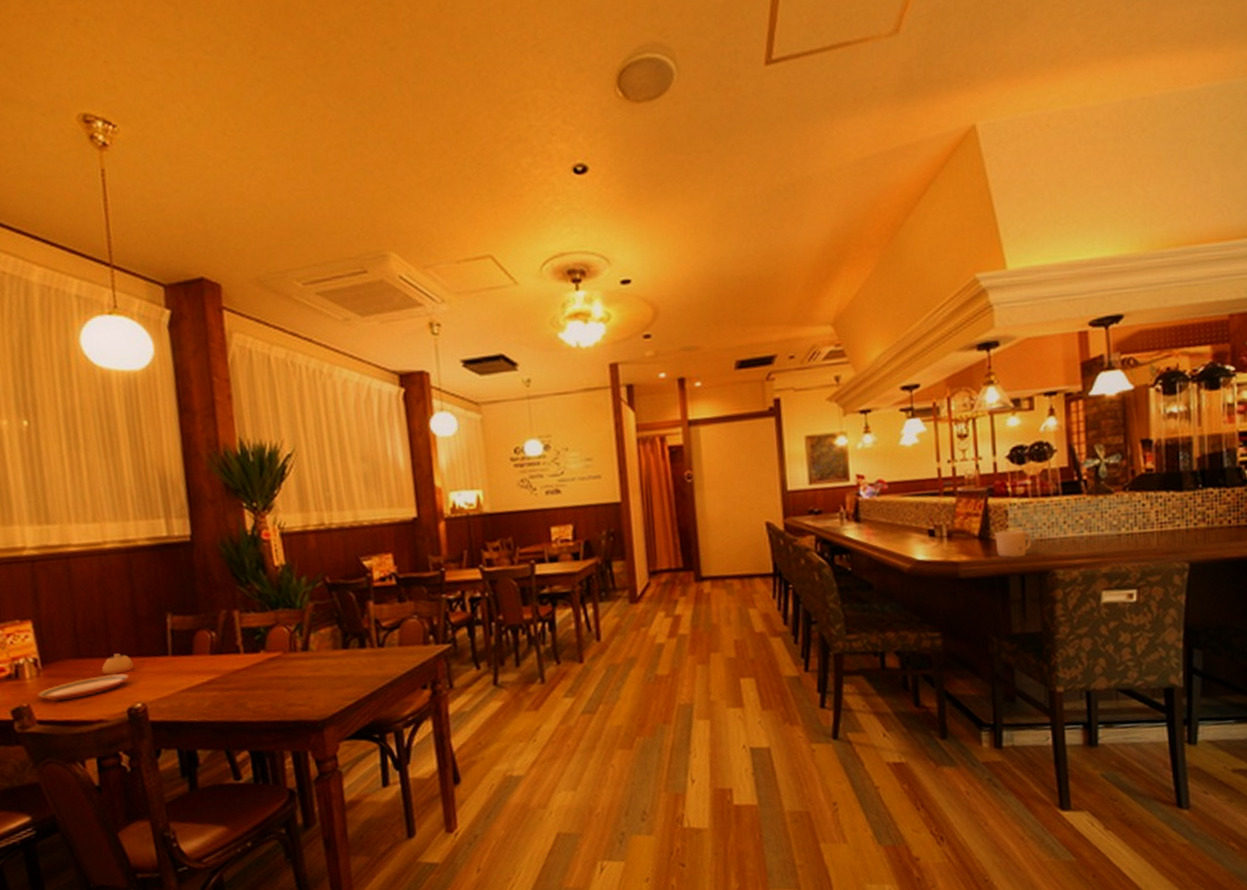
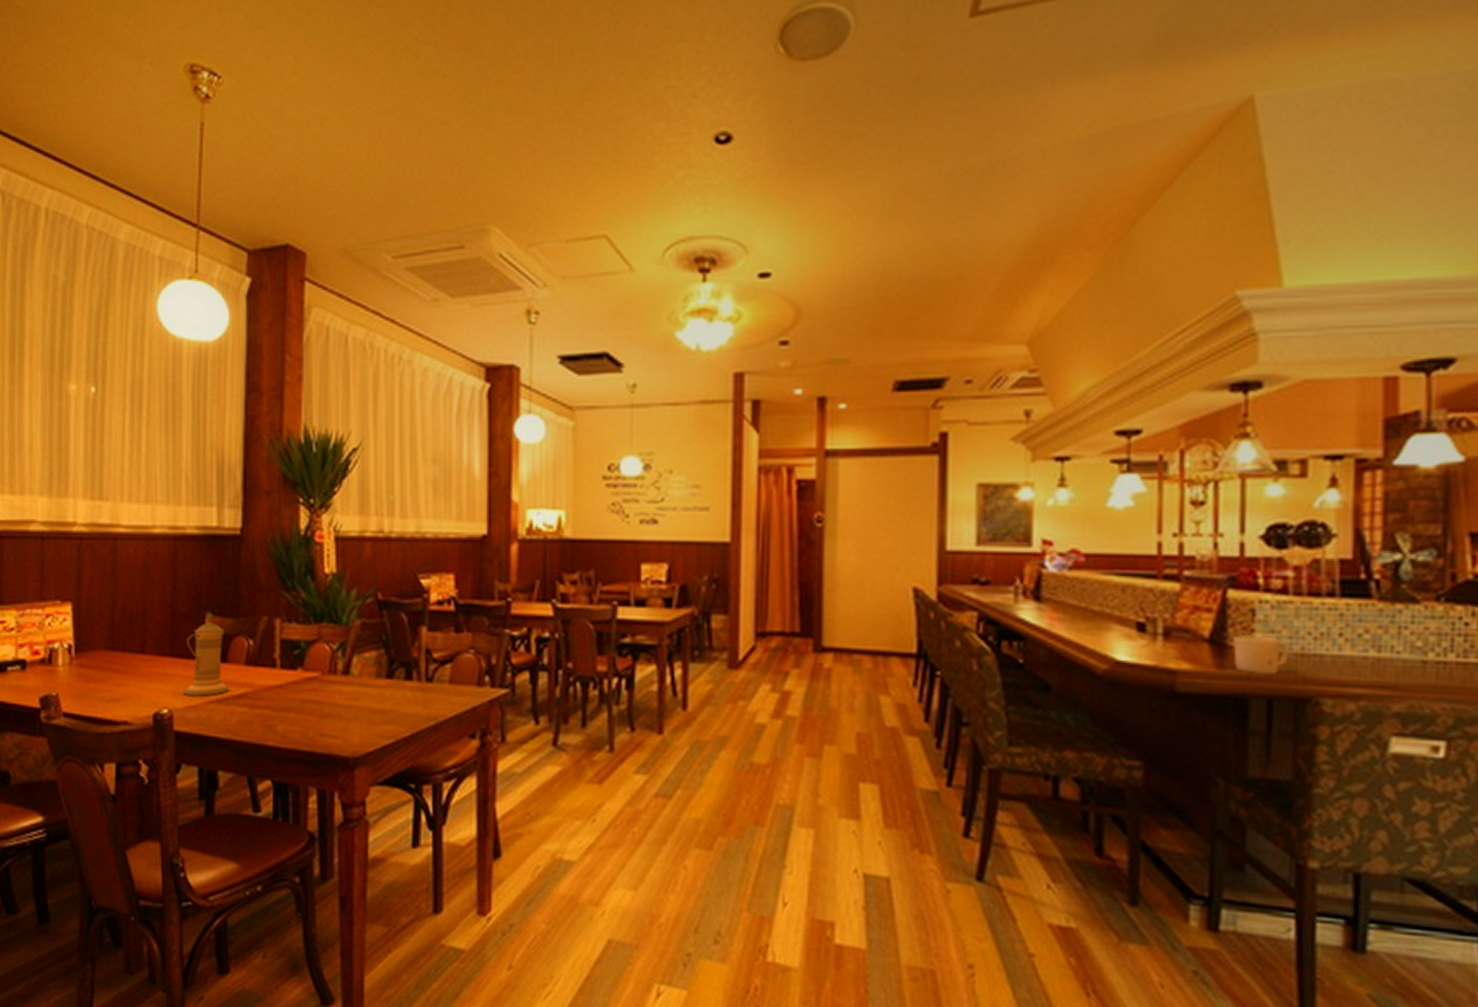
plate: present [37,673,129,701] -> none [67,672,159,694]
sugar bowl: present [101,653,134,675] -> none [133,650,166,674]
coffee pot: none [151,614,198,689] -> present [183,614,229,696]

